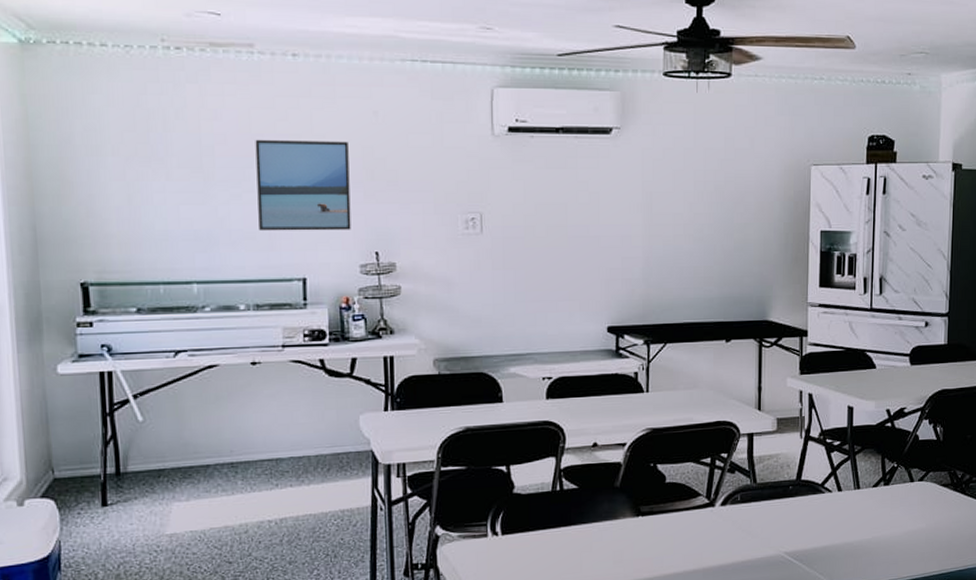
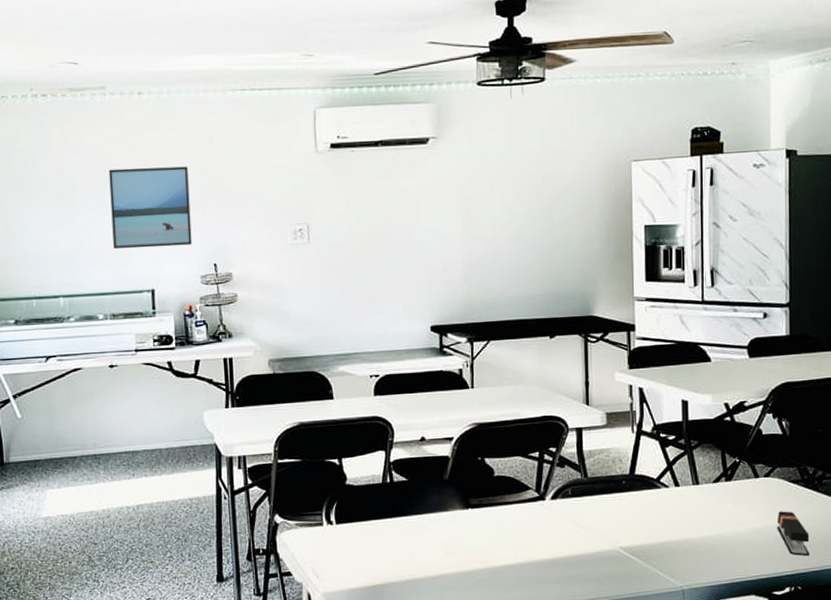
stapler: none [928,513,956,557] -> present [777,511,810,557]

